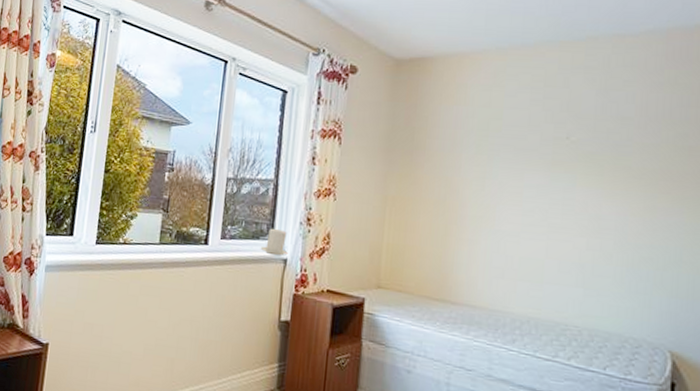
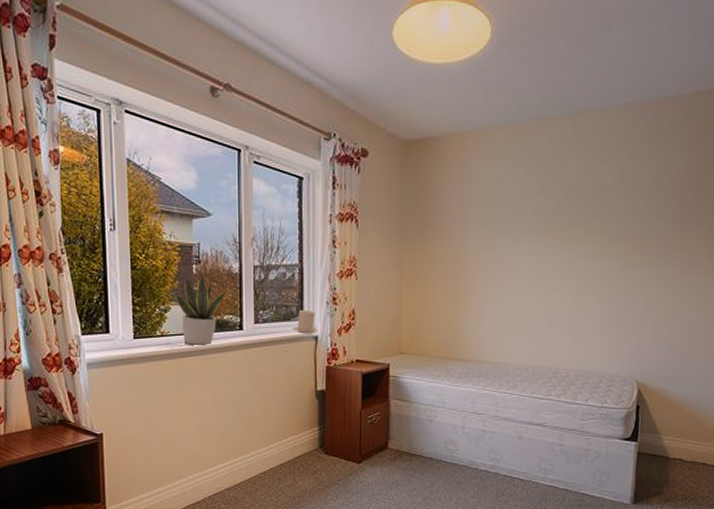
potted plant: none [144,181,196,259] -> present [176,273,226,346]

